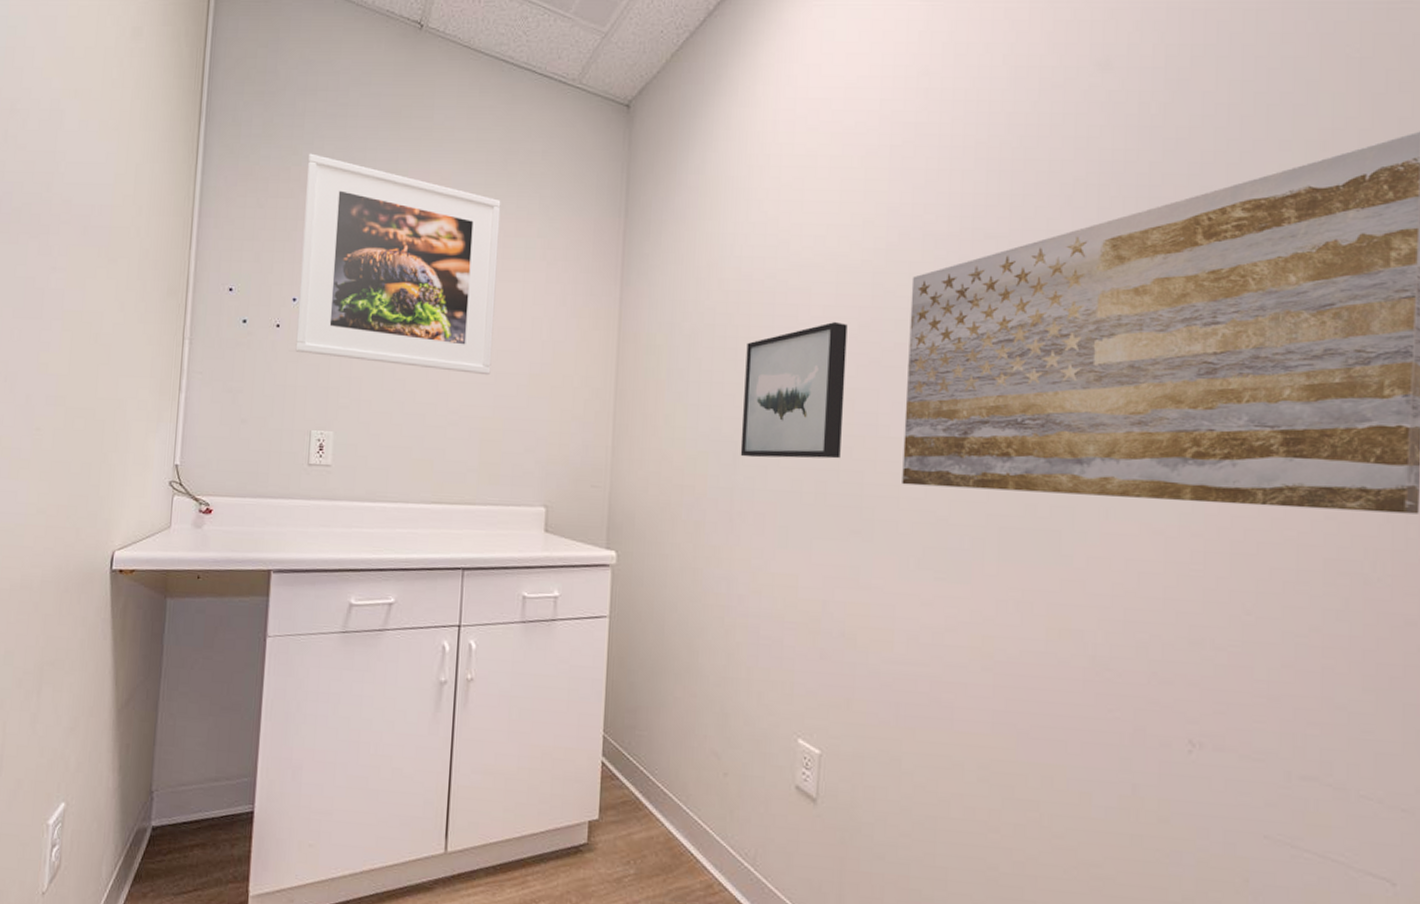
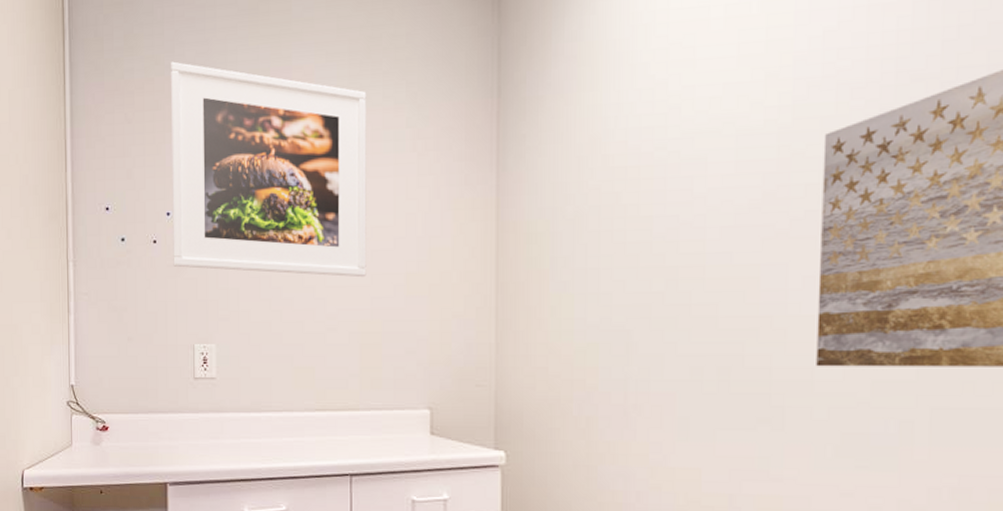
wall art: present [740,322,848,459] -> none [633,192,750,346]

